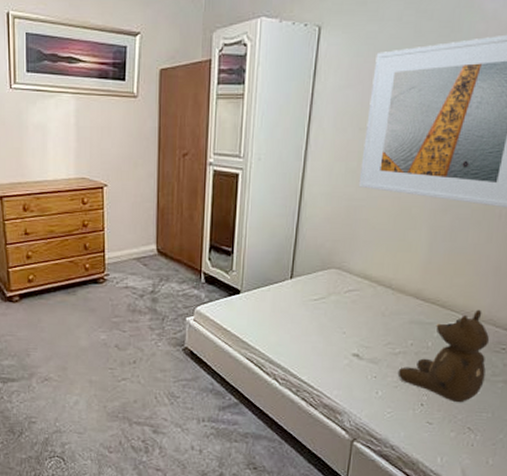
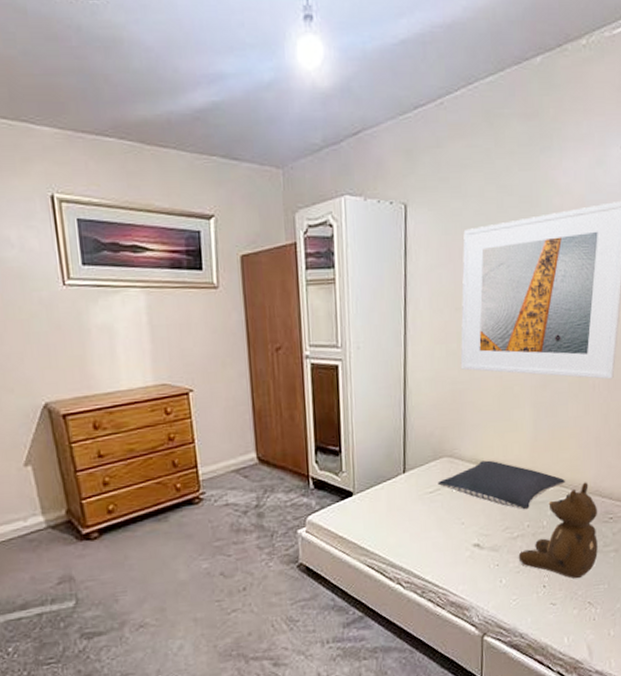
pillow: none [323,276,458,329] -> present [437,460,566,510]

